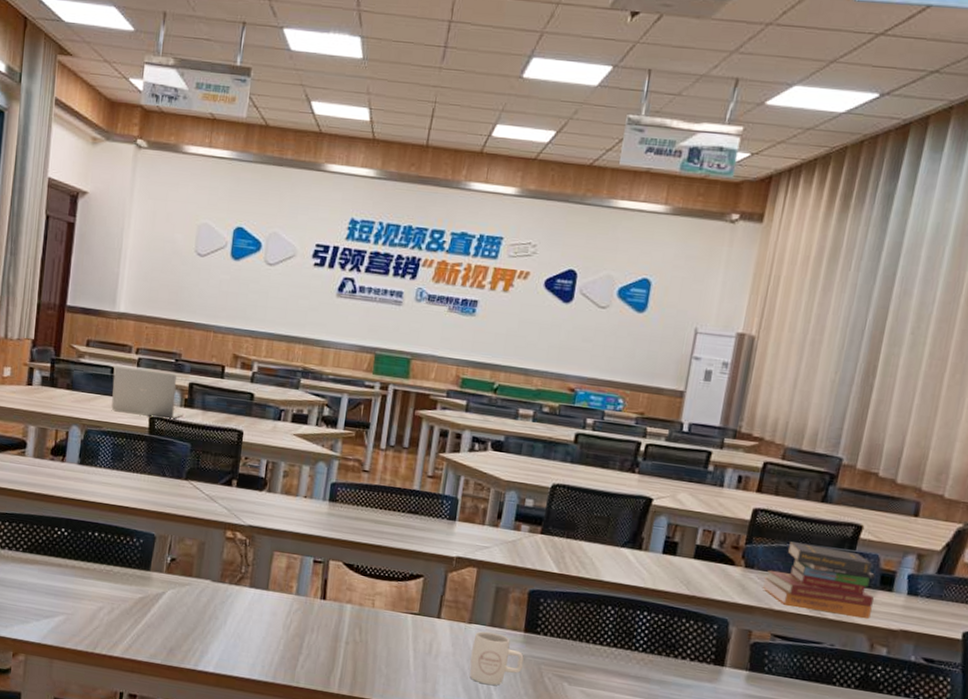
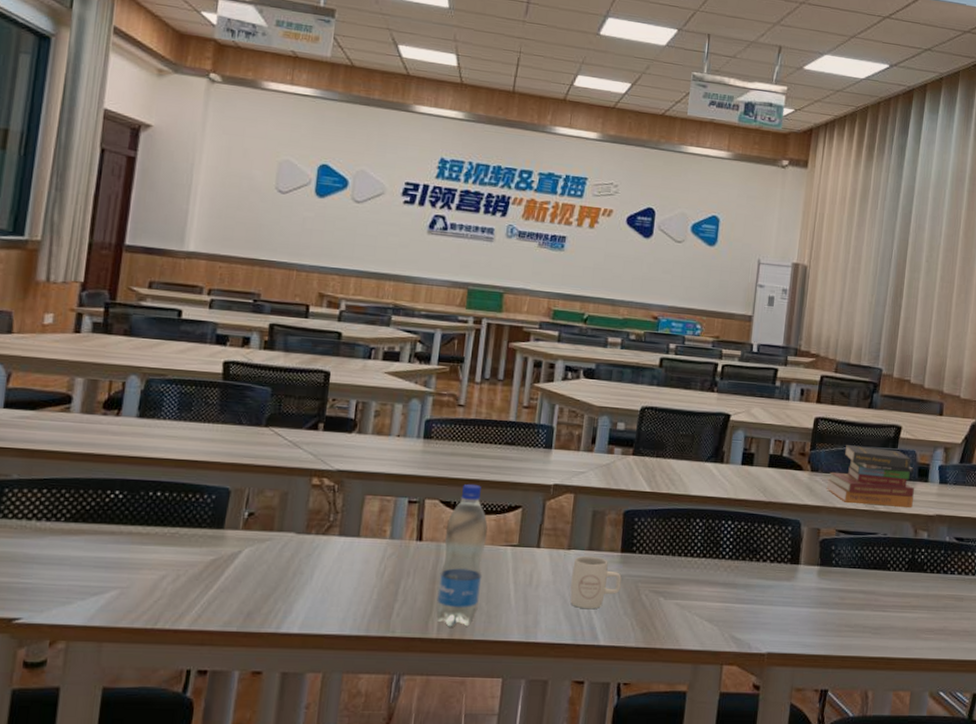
laptop: present [111,366,185,419] -> none [178,308,264,363]
bottle: none [337,549,389,686] -> present [436,483,488,627]

